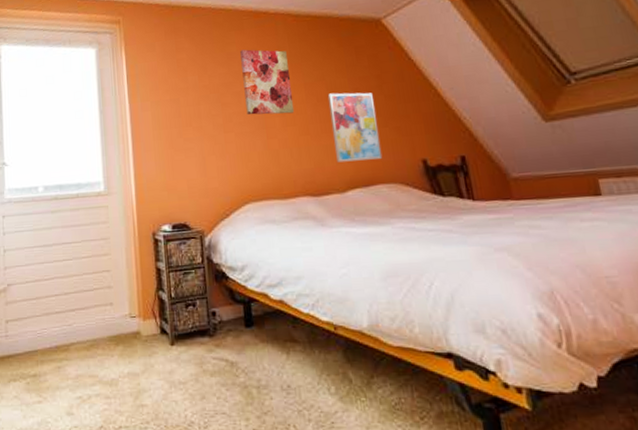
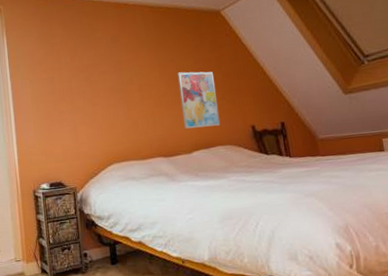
wall art: present [240,49,295,115] -> none [105,35,151,91]

